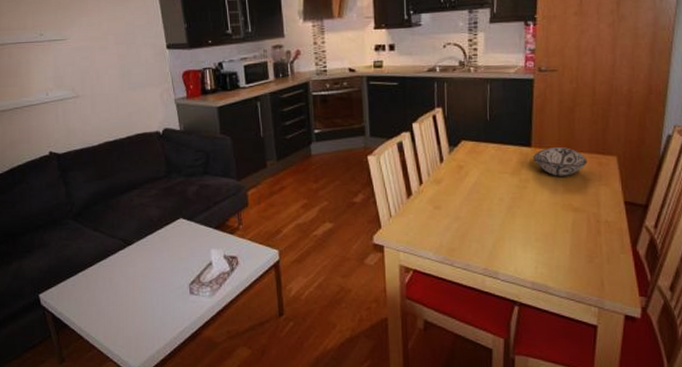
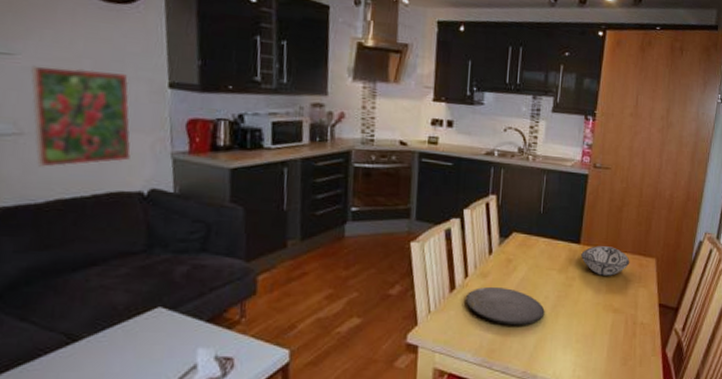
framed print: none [78,43,148,119] -> present [31,65,131,167]
plate: none [423,191,501,227] -> present [466,286,545,326]

